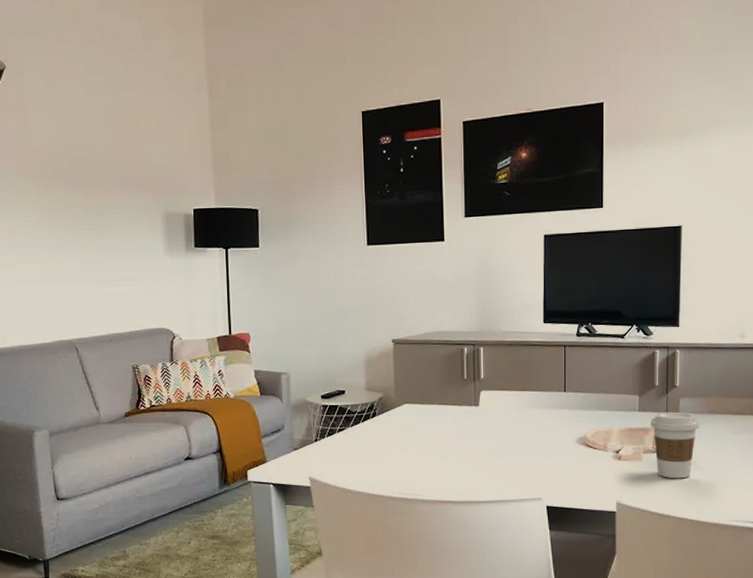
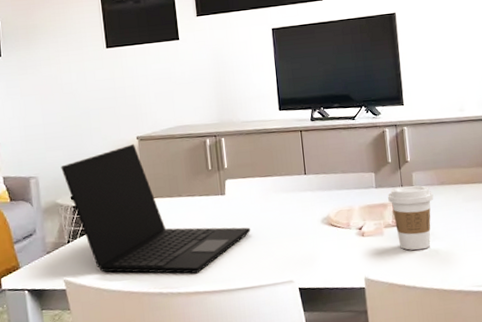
laptop: none [313,346,502,482] -> present [60,144,251,274]

